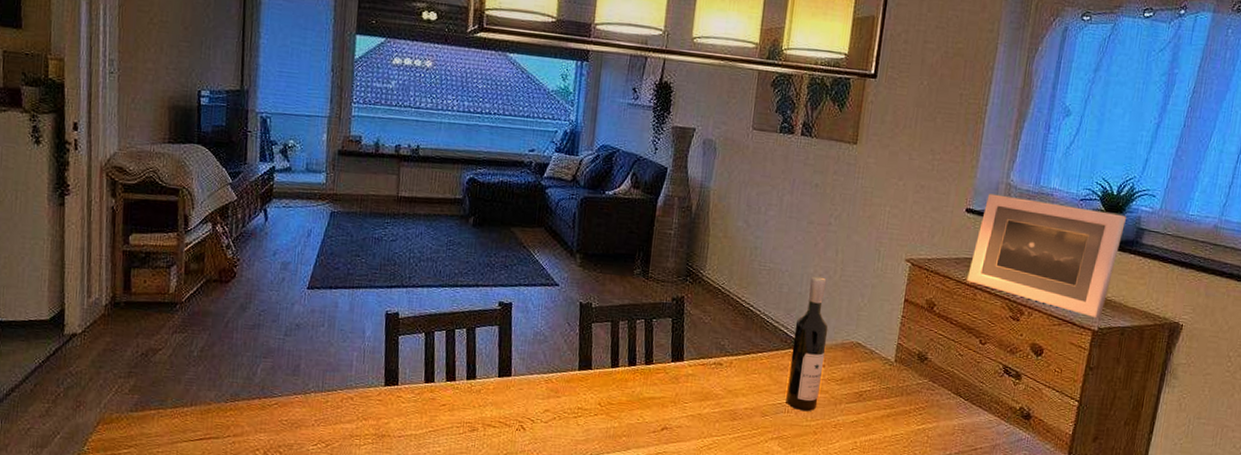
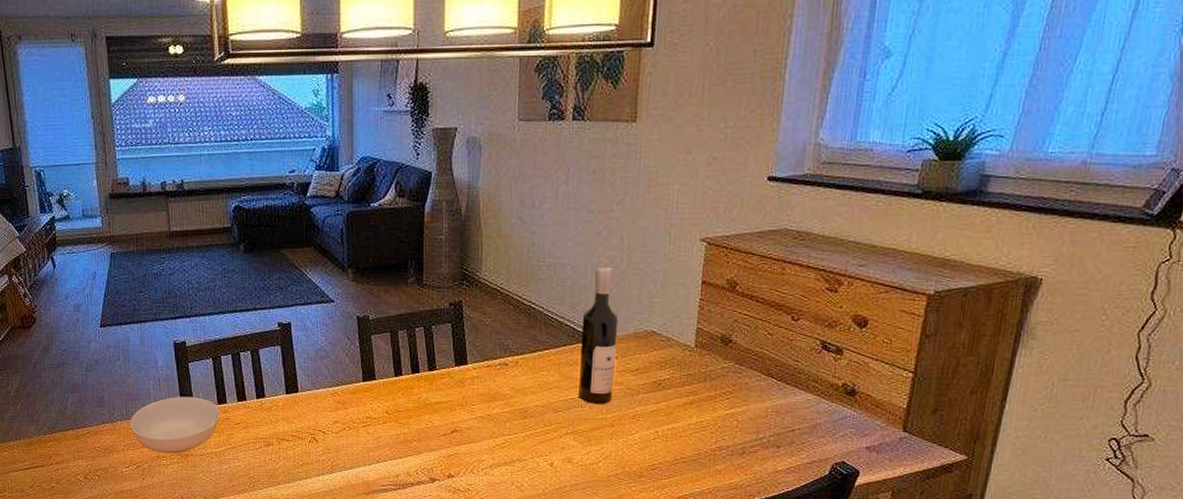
bowl: none [324,371,427,434] -> present [130,396,221,454]
picture frame: present [967,193,1126,319] -> none [773,157,966,281]

